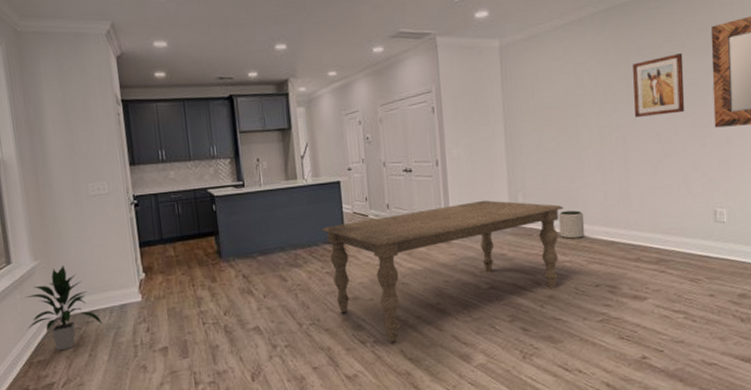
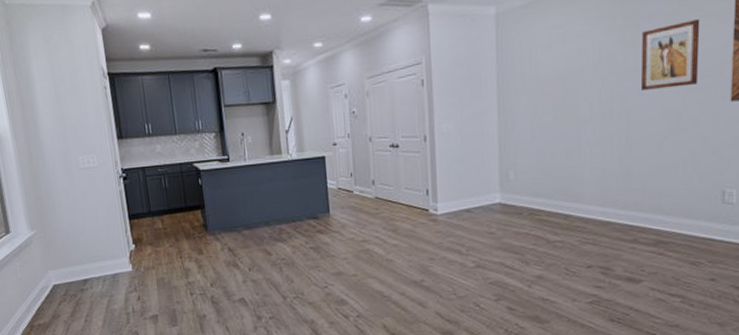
indoor plant: present [25,266,103,351] -> none [24,236,97,316]
dining table: present [321,200,563,343] -> none [305,177,557,318]
plant pot: present [558,210,585,239] -> none [551,189,579,218]

